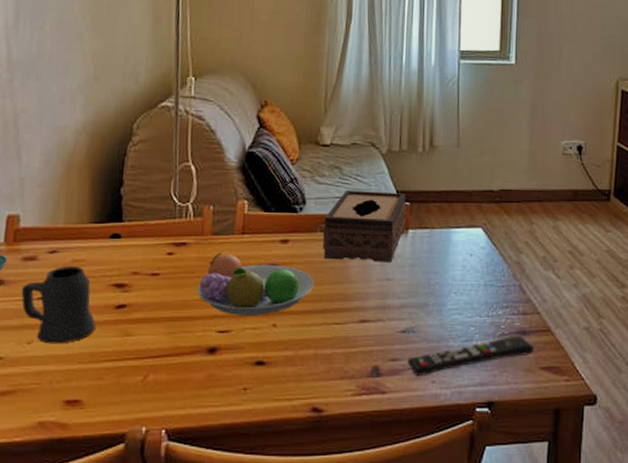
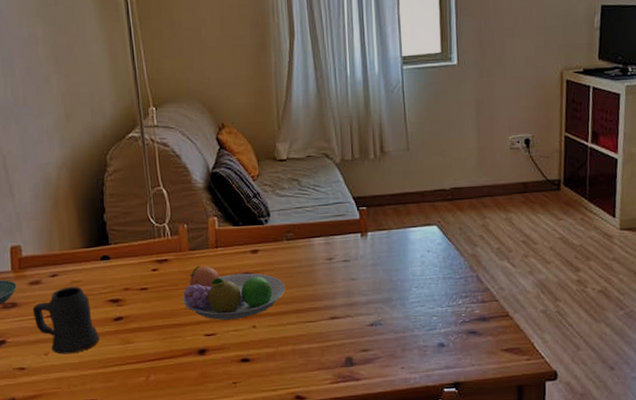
tissue box: present [322,191,406,262] -> none [289,198,364,265]
remote control: present [407,335,535,376] -> none [377,322,495,364]

